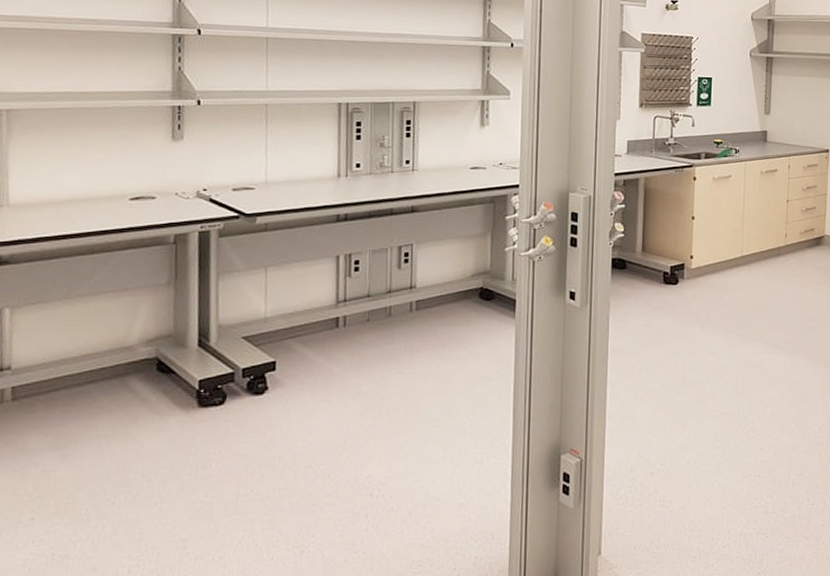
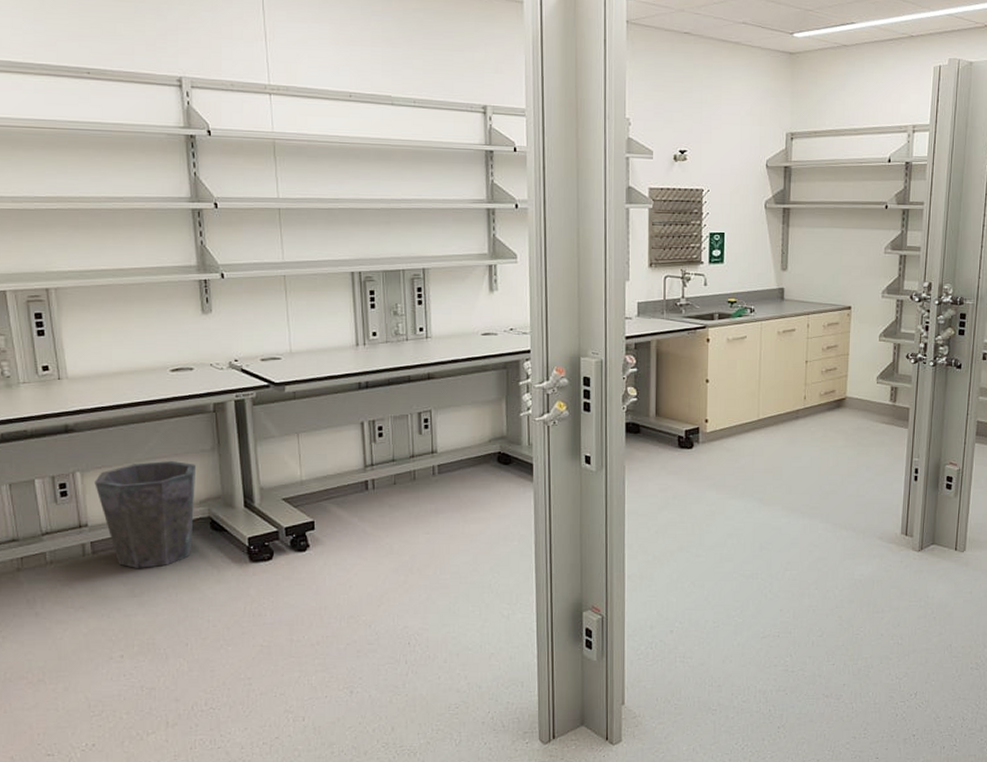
waste bin: none [25,296,148,416] -> present [95,461,197,568]

